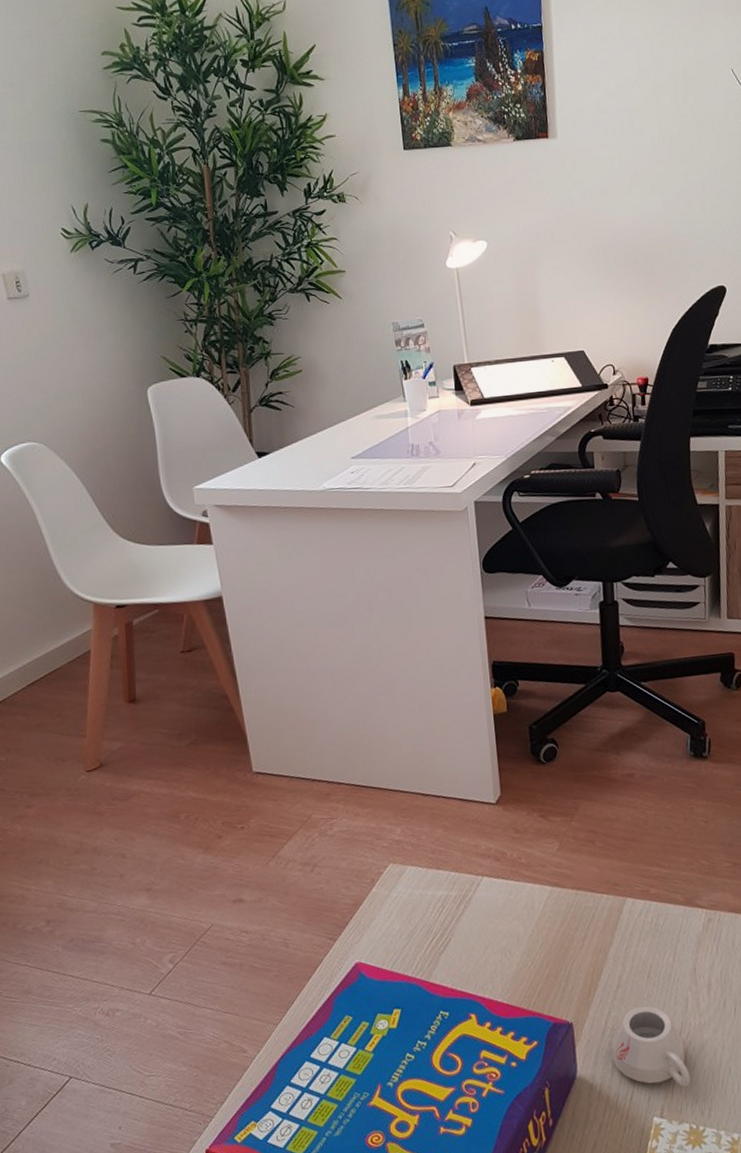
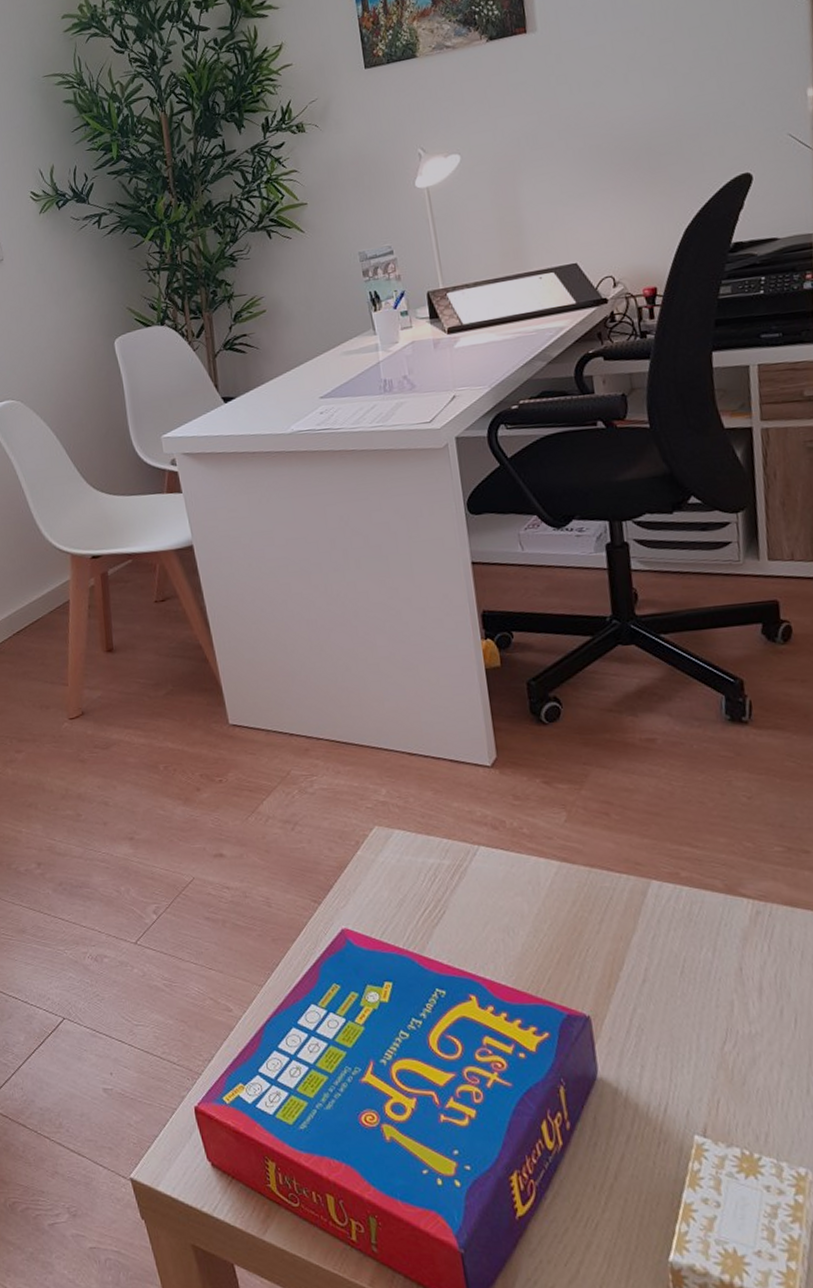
cup: present [611,1005,691,1088] -> none [637,1005,741,1105]

